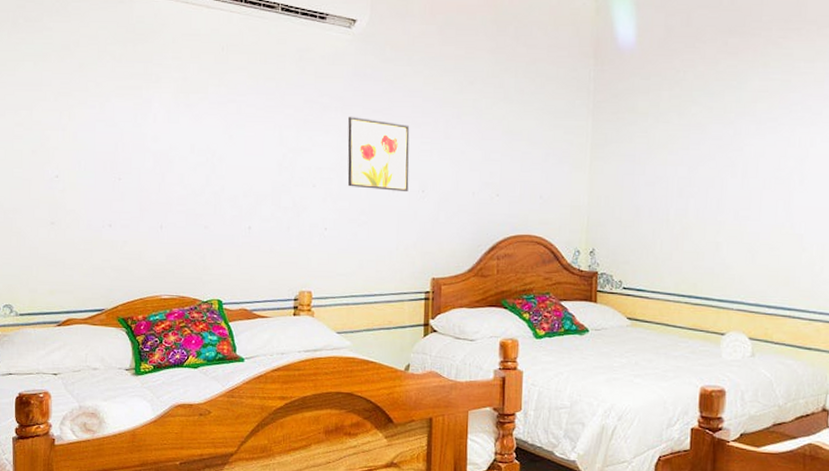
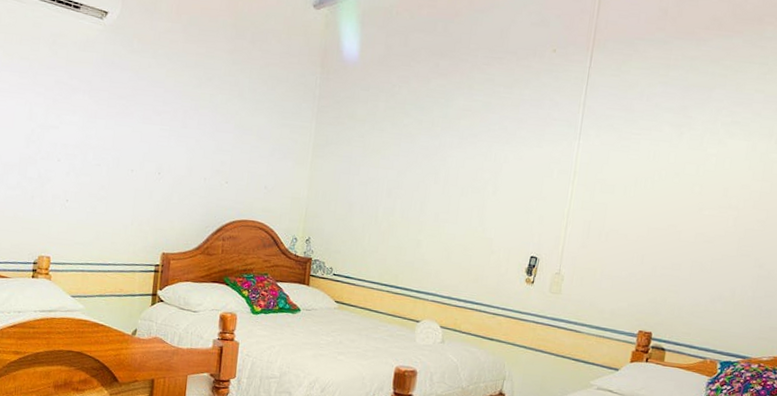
wall art: present [347,116,410,192] -> none [90,99,151,173]

